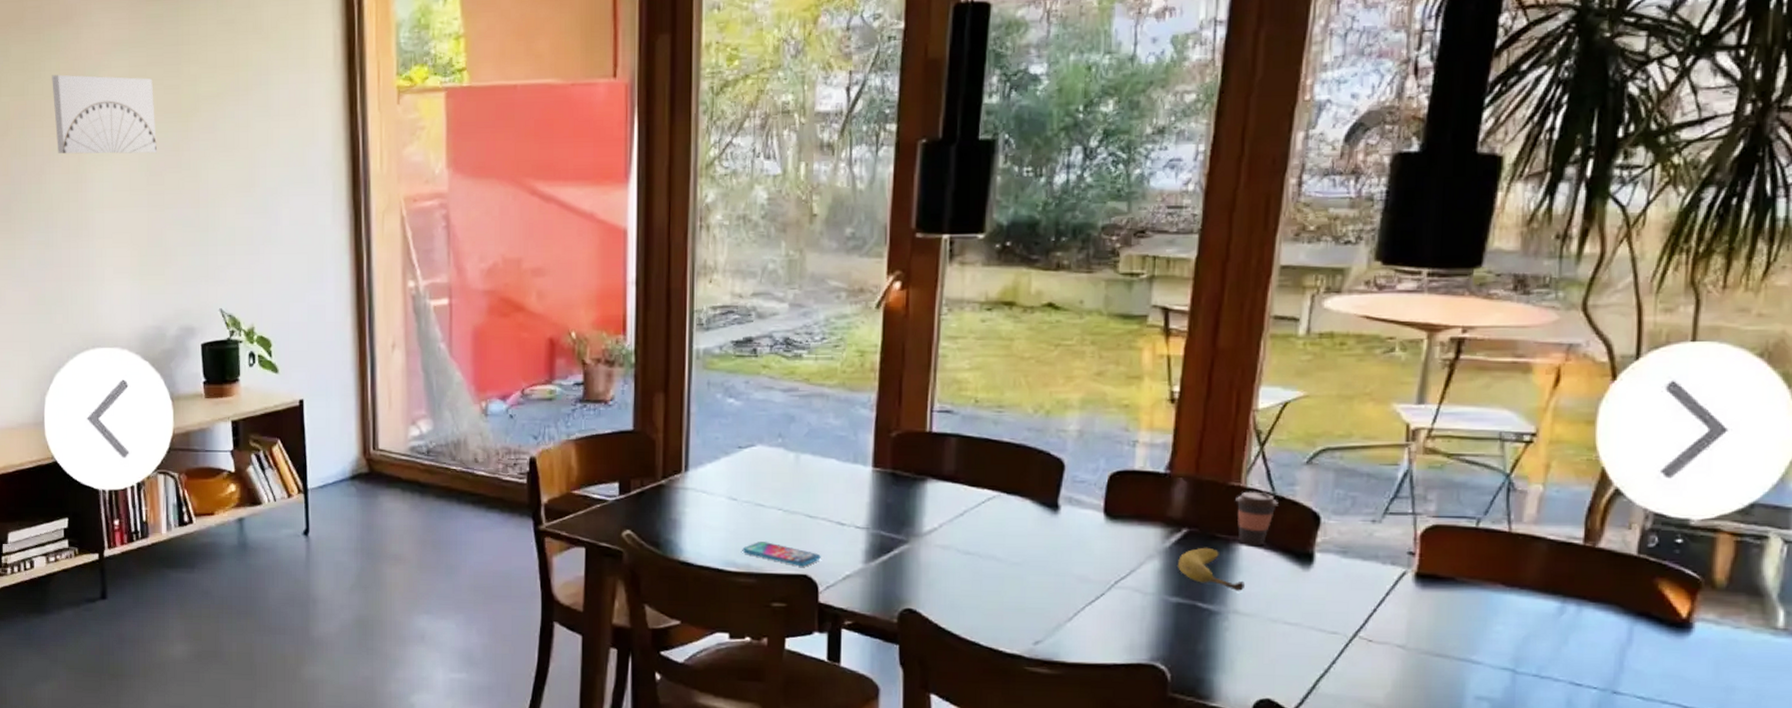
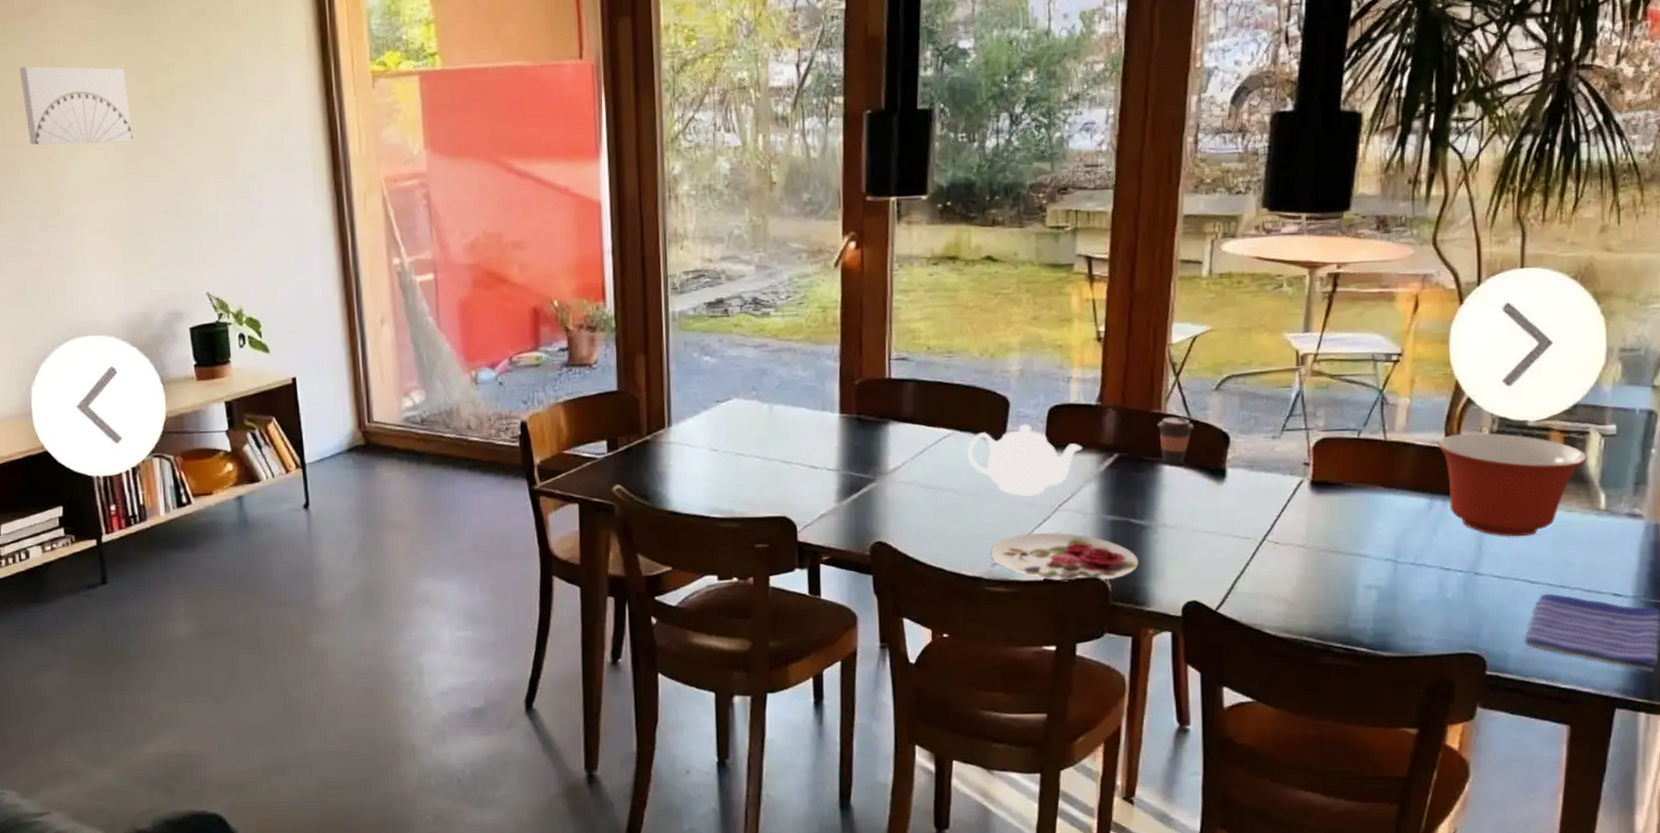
smartphone: present [742,542,821,567] -> none [725,488,798,509]
teapot: none [1014,490,1146,569] -> present [968,424,1083,496]
plate: none [1033,611,1204,669] -> present [990,532,1139,582]
fruit: present [1178,547,1245,591] -> none [1112,469,1169,507]
mixing bowl: none [1573,529,1765,654] -> present [1436,432,1588,537]

